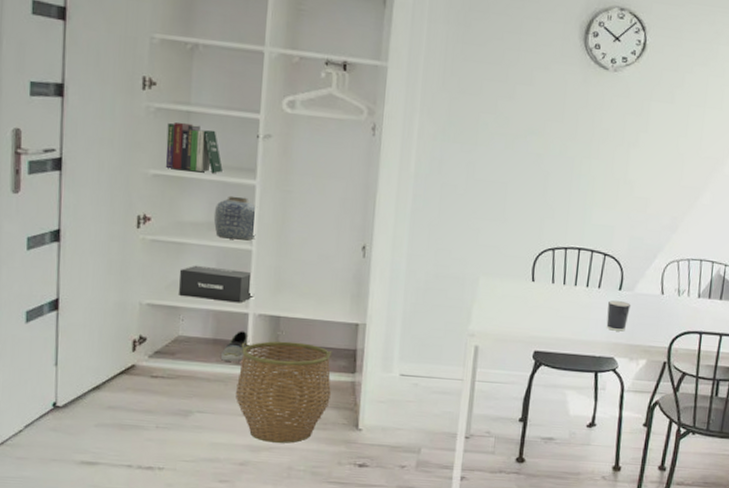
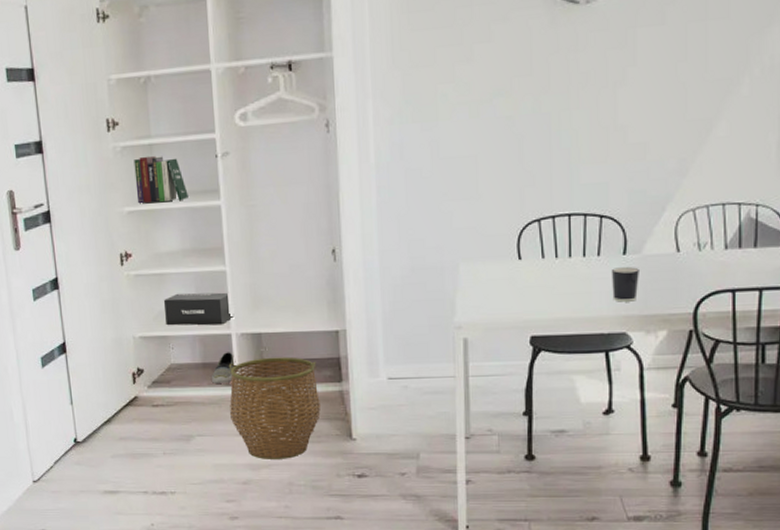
decorative jar: present [213,195,258,241] -> none [186,219,228,263]

